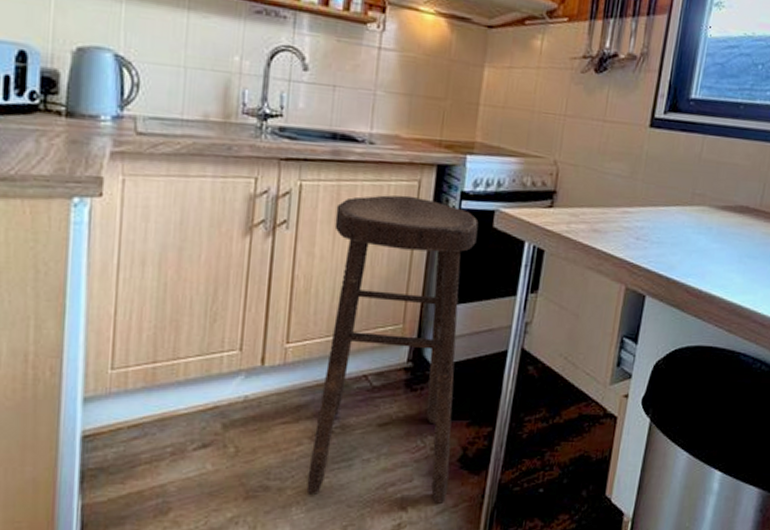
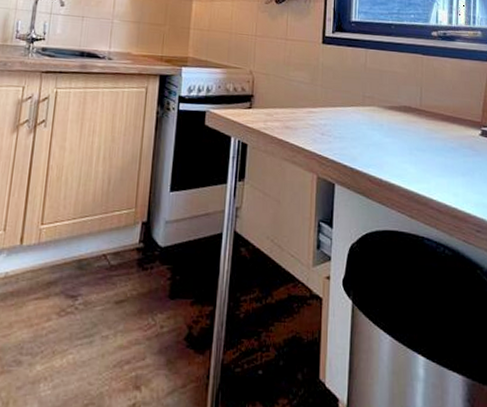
stool: present [306,195,479,504] -> none [53,99,194,384]

